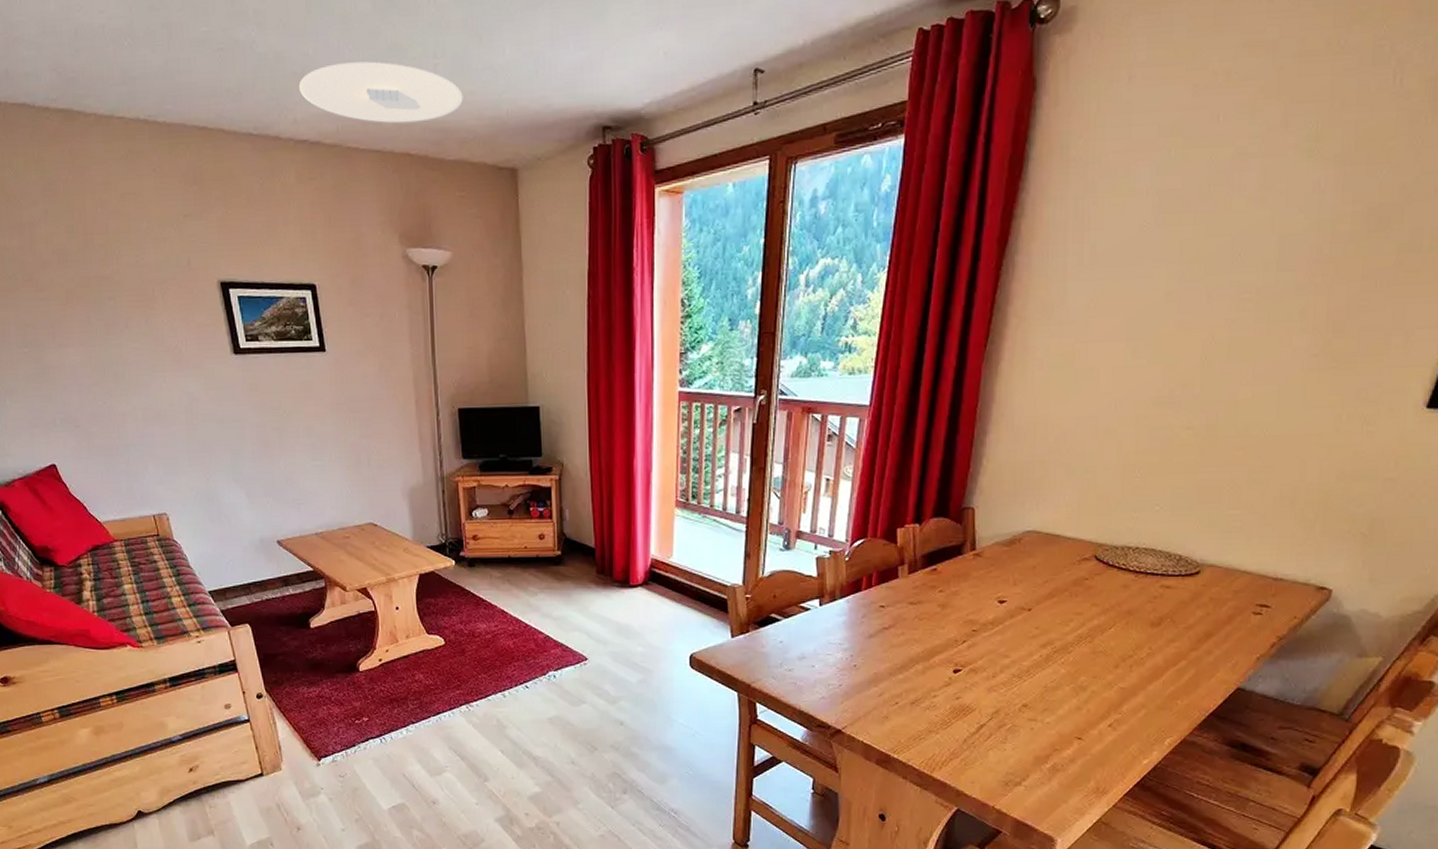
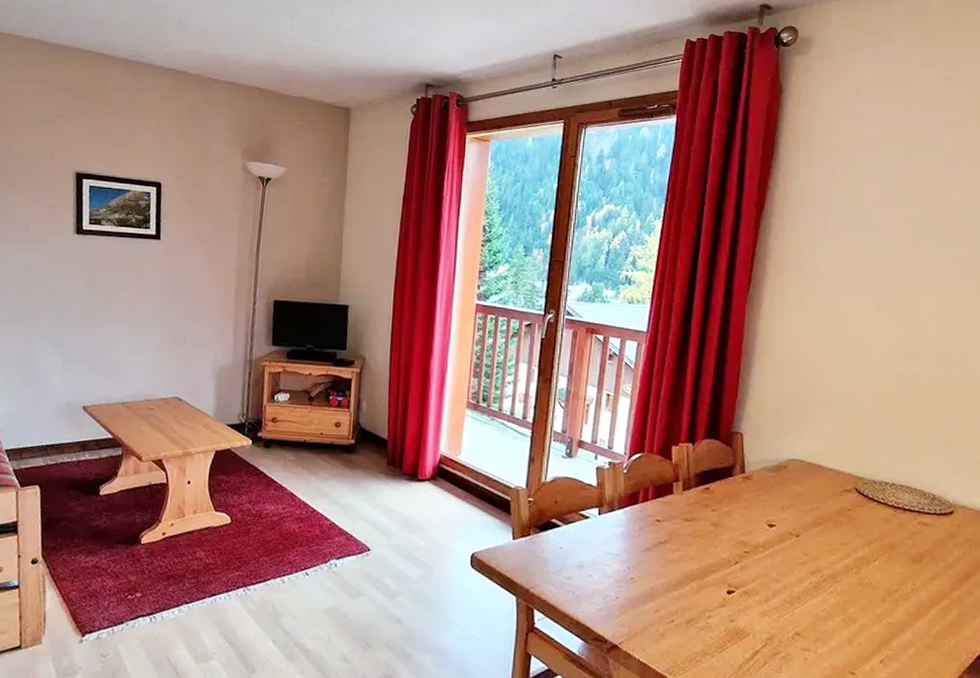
ceiling light: present [298,61,463,124] -> none [174,15,312,65]

